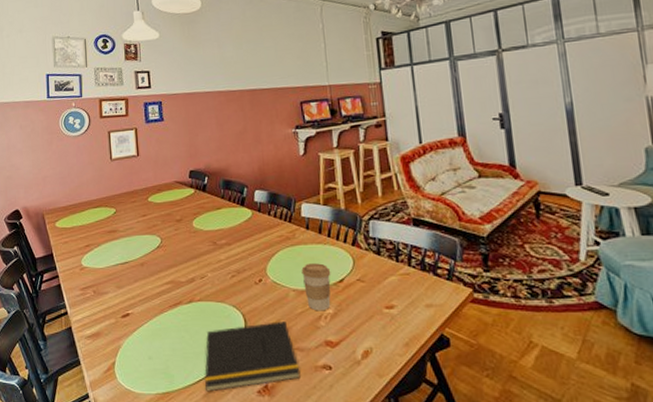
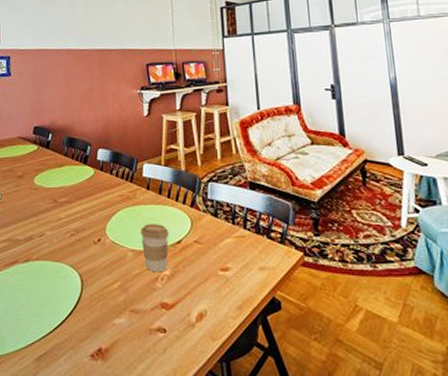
notepad: present [204,321,301,392] -> none [36,282,135,356]

